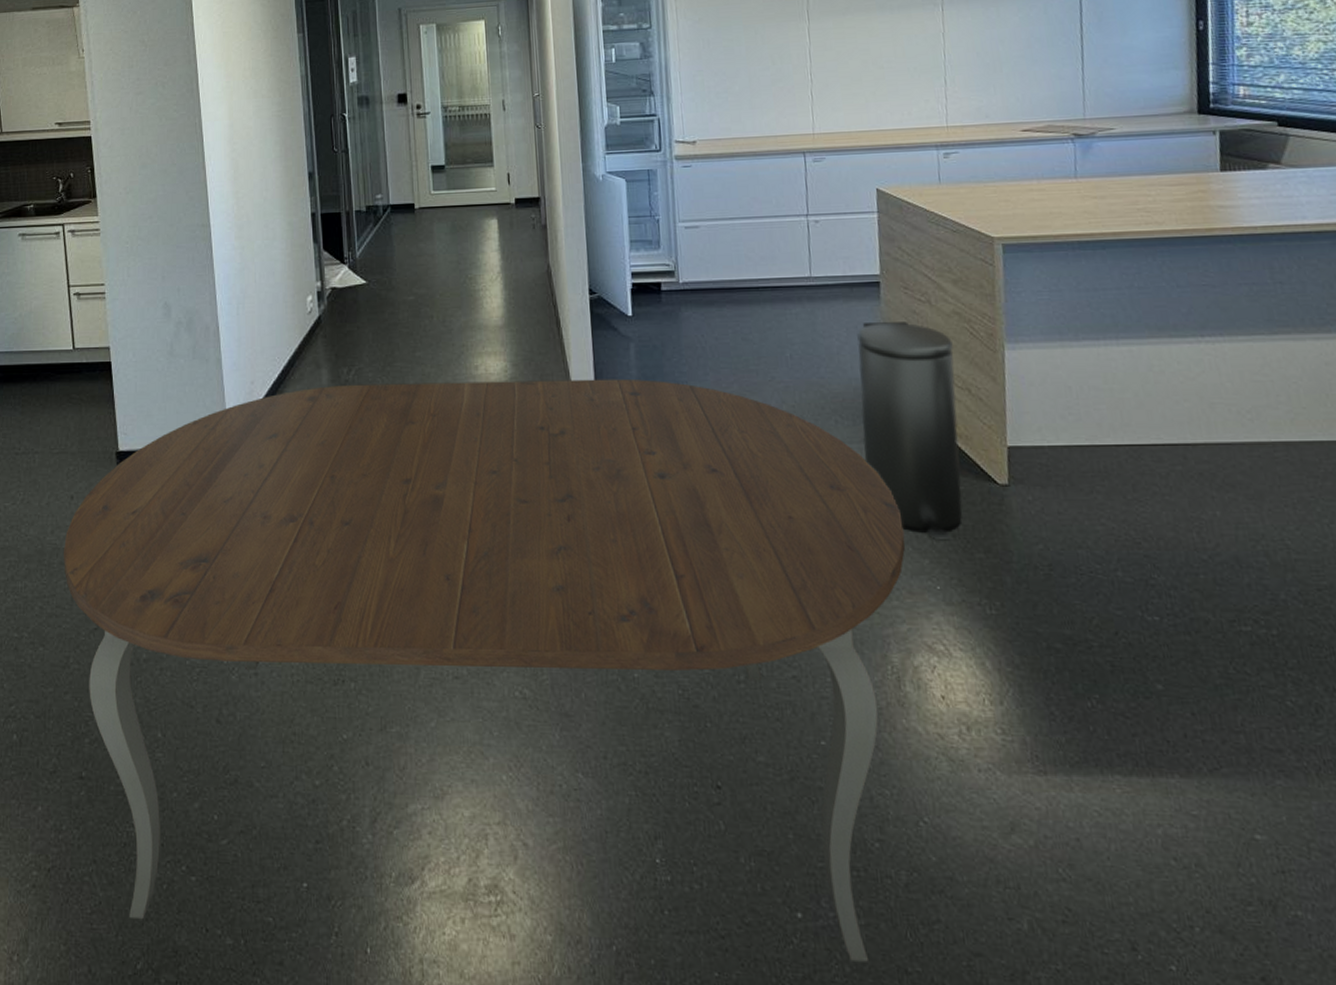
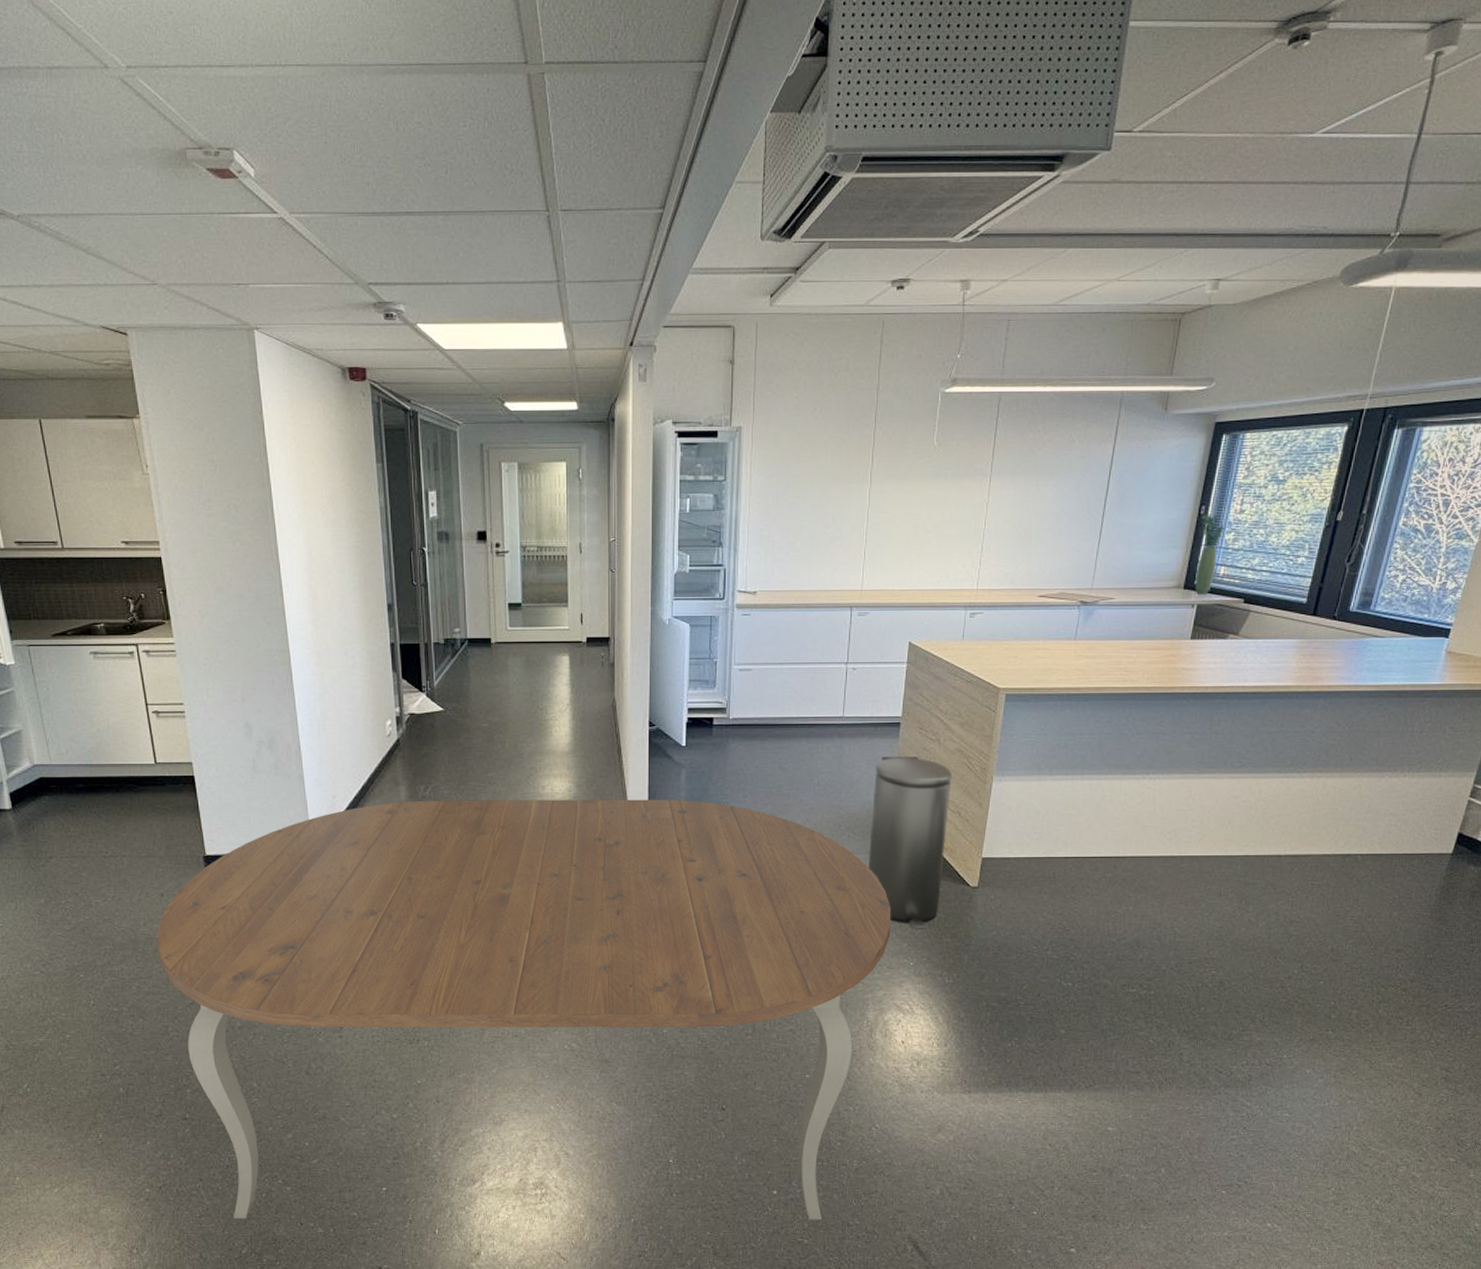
vase: none [1200,26,1233,120] -> present [1195,511,1224,595]

